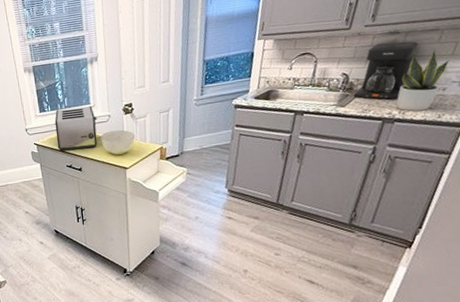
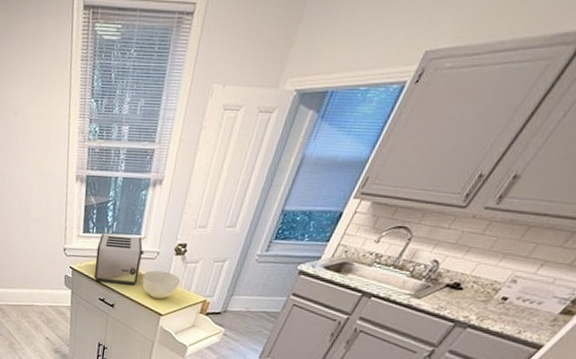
coffee maker: present [353,41,419,100] -> none [434,232,538,302]
potted plant: present [396,48,449,112] -> none [477,253,562,322]

